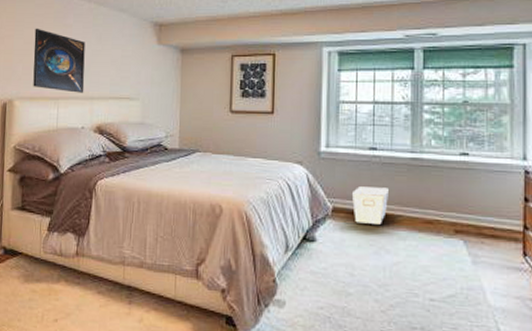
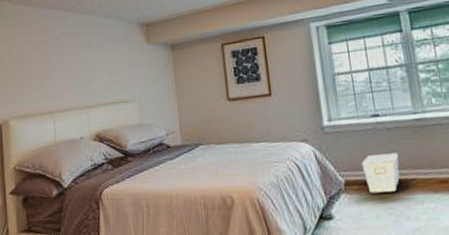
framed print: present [33,28,85,93] -> none [23,45,79,105]

